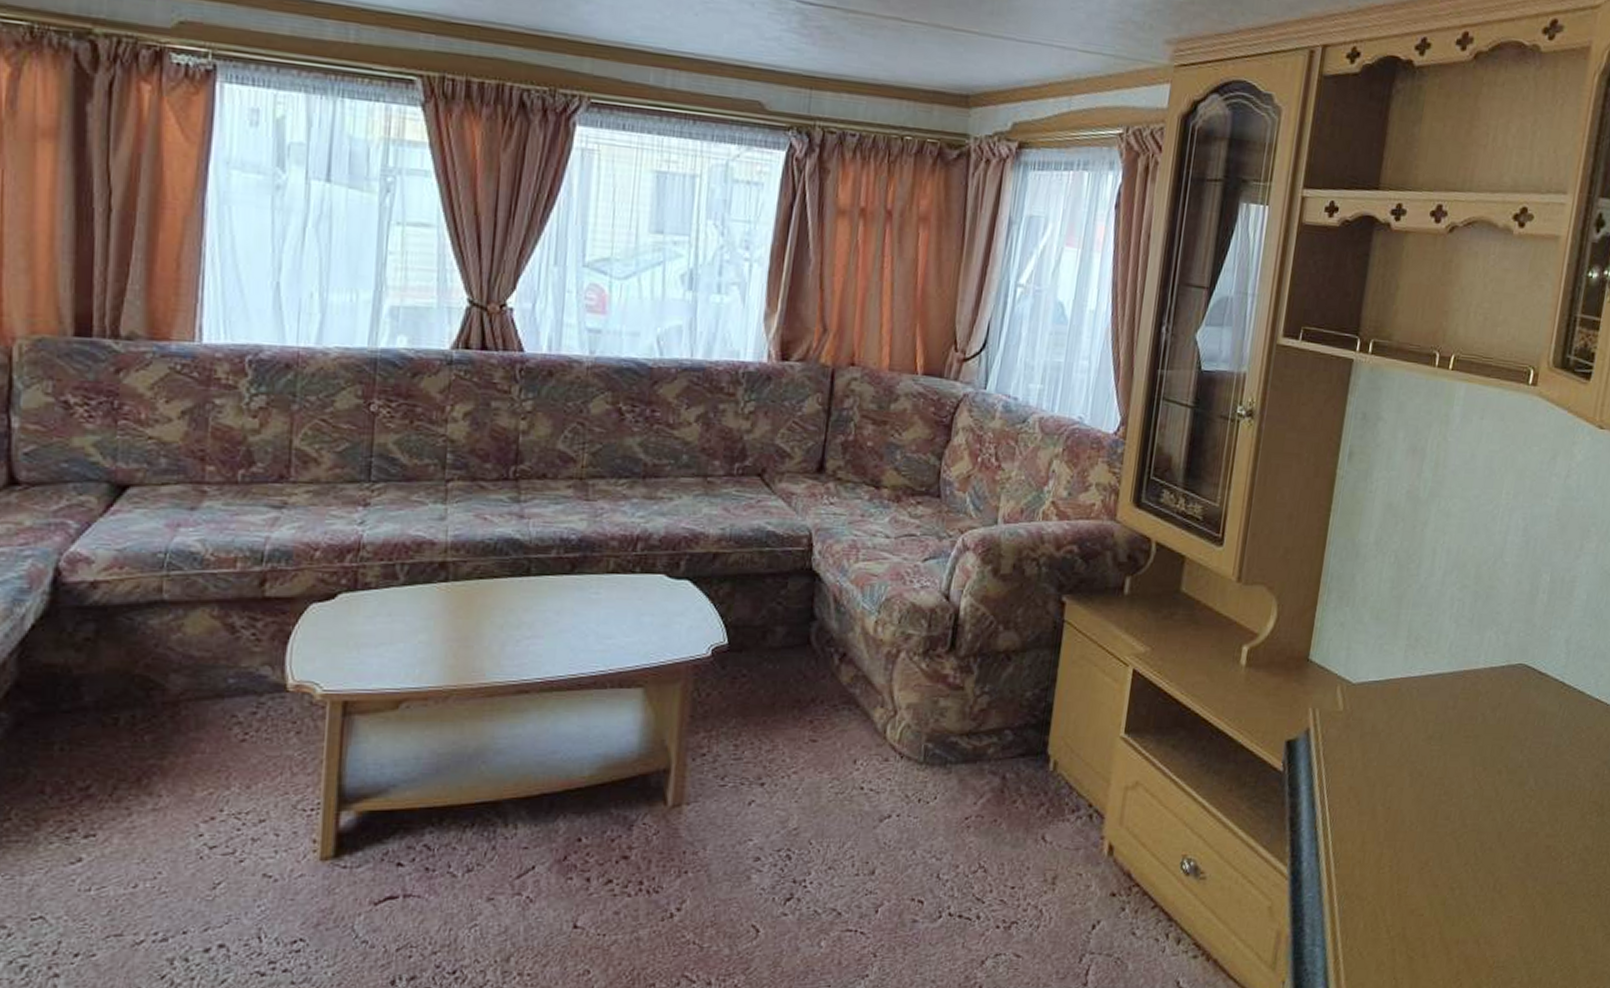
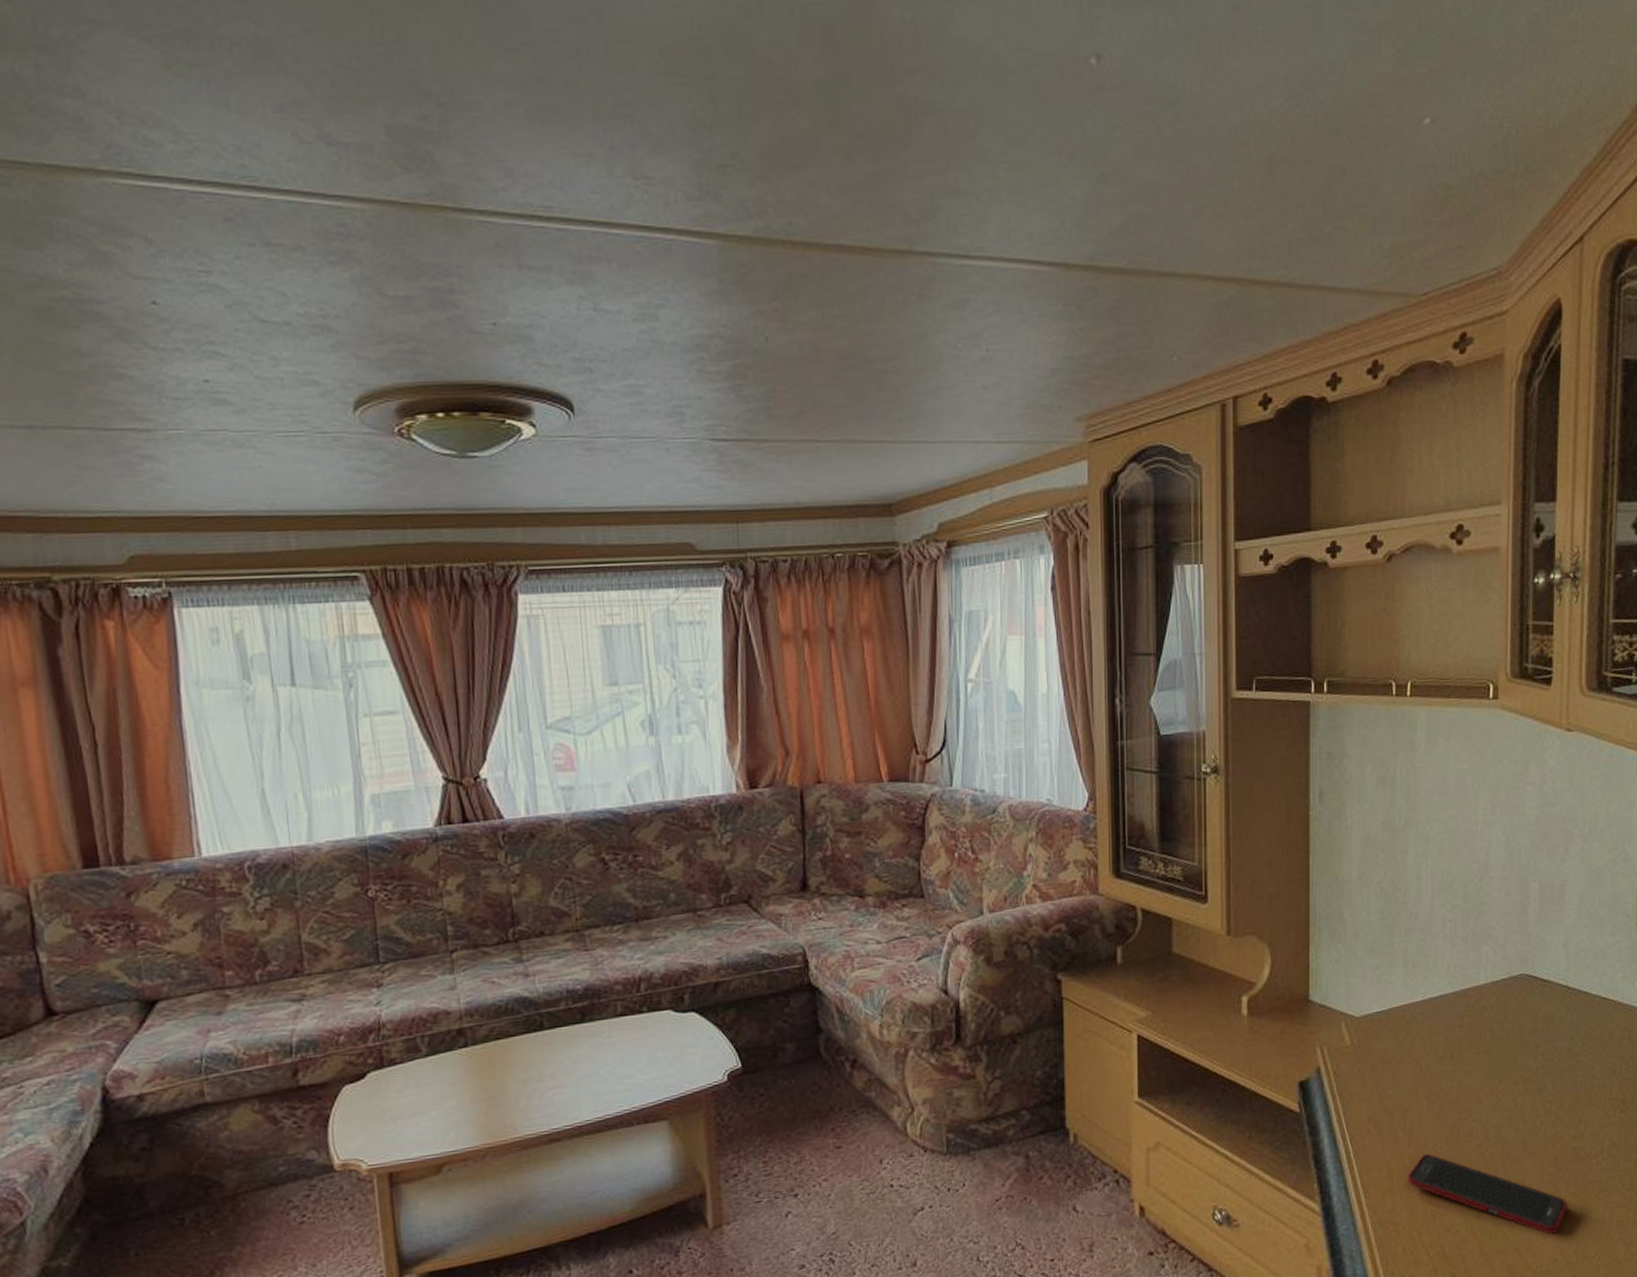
cell phone: none [1379,831,1533,930] -> present [1407,1153,1568,1234]

